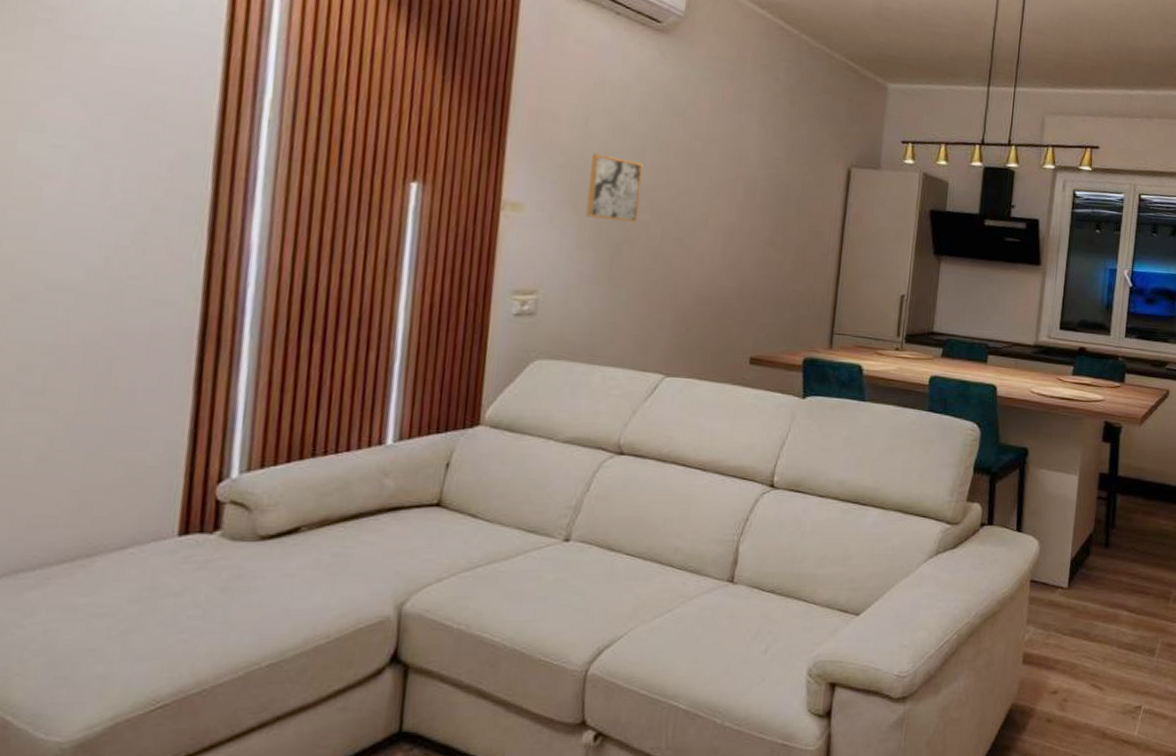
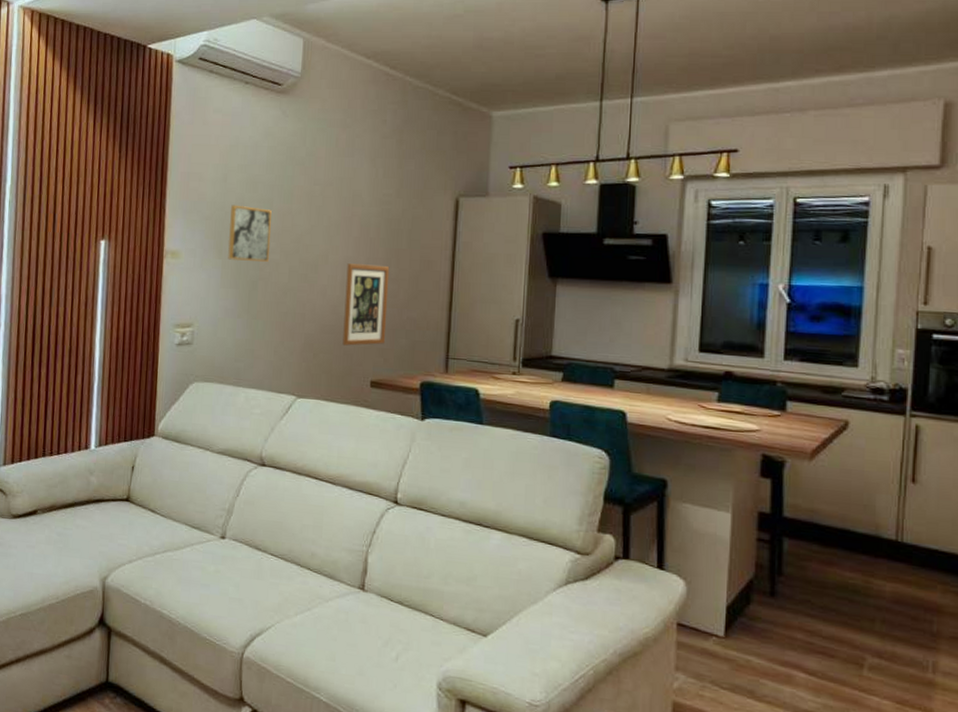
wall art: none [720,229,776,319] -> present [342,263,390,346]

